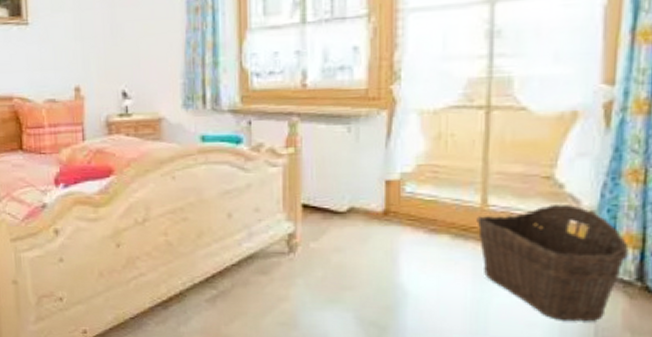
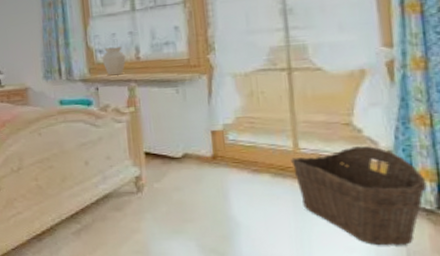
vase: none [258,69,289,107] -> present [102,46,126,76]

